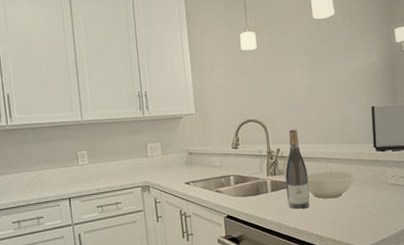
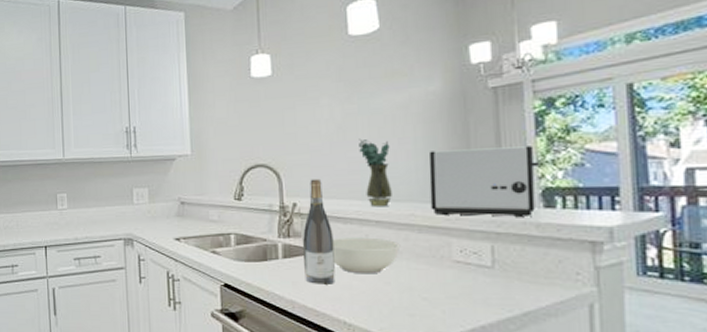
vase: none [323,98,347,149] -> present [359,138,392,207]

